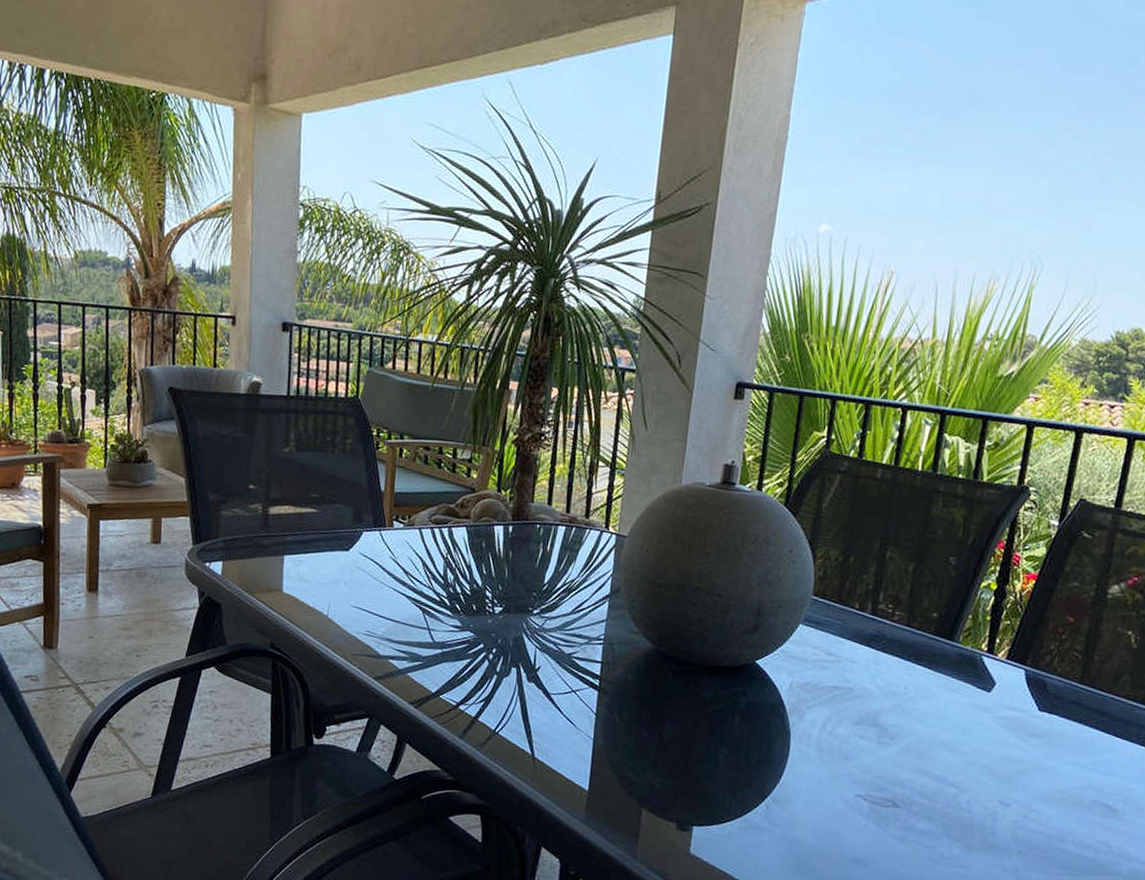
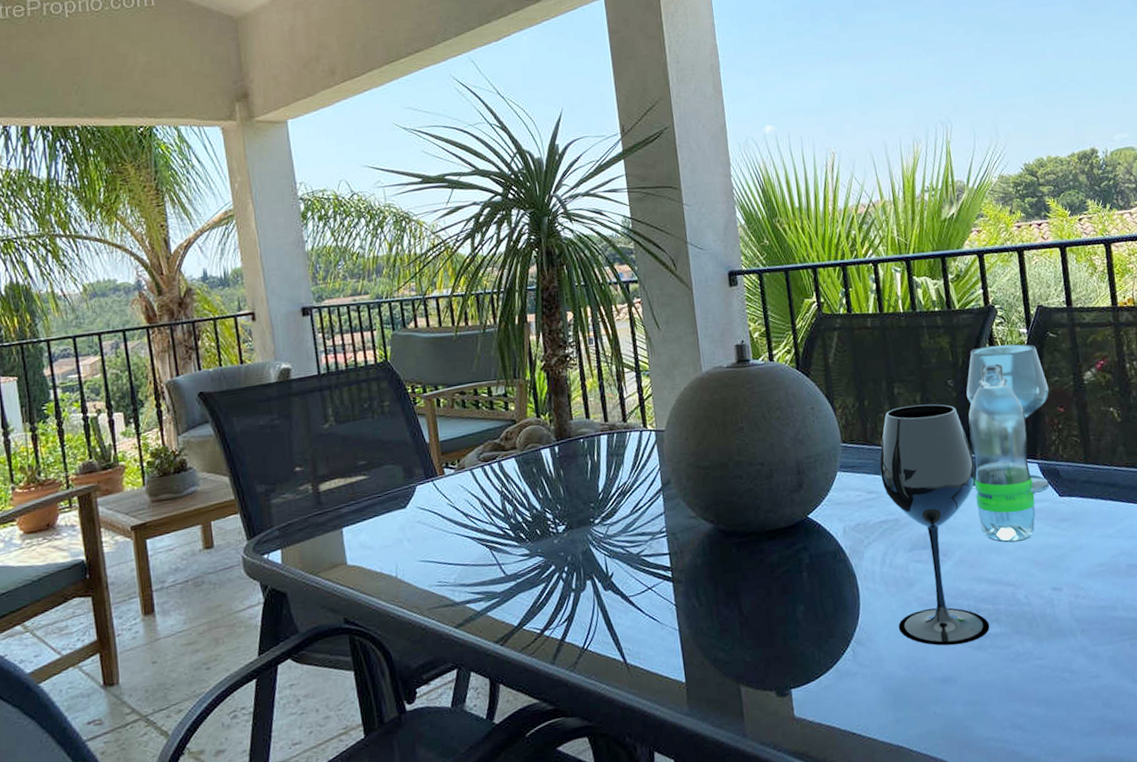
wineglass: none [820,573,954,832] -> present [879,404,990,646]
bottle: none [940,550,1028,746] -> present [968,363,1036,543]
wine glass: none [966,529,1064,701] -> present [966,344,1049,493]

